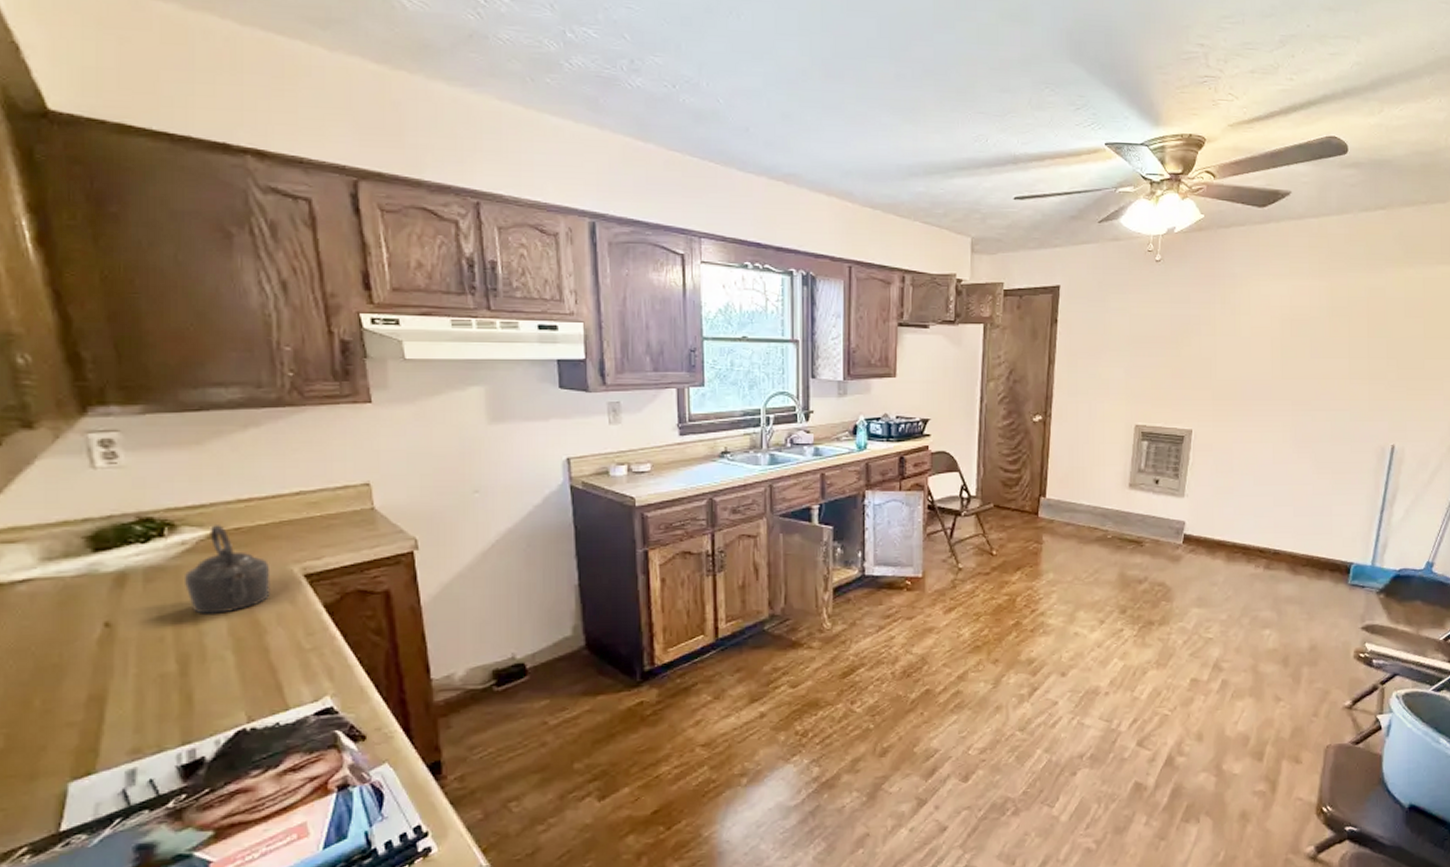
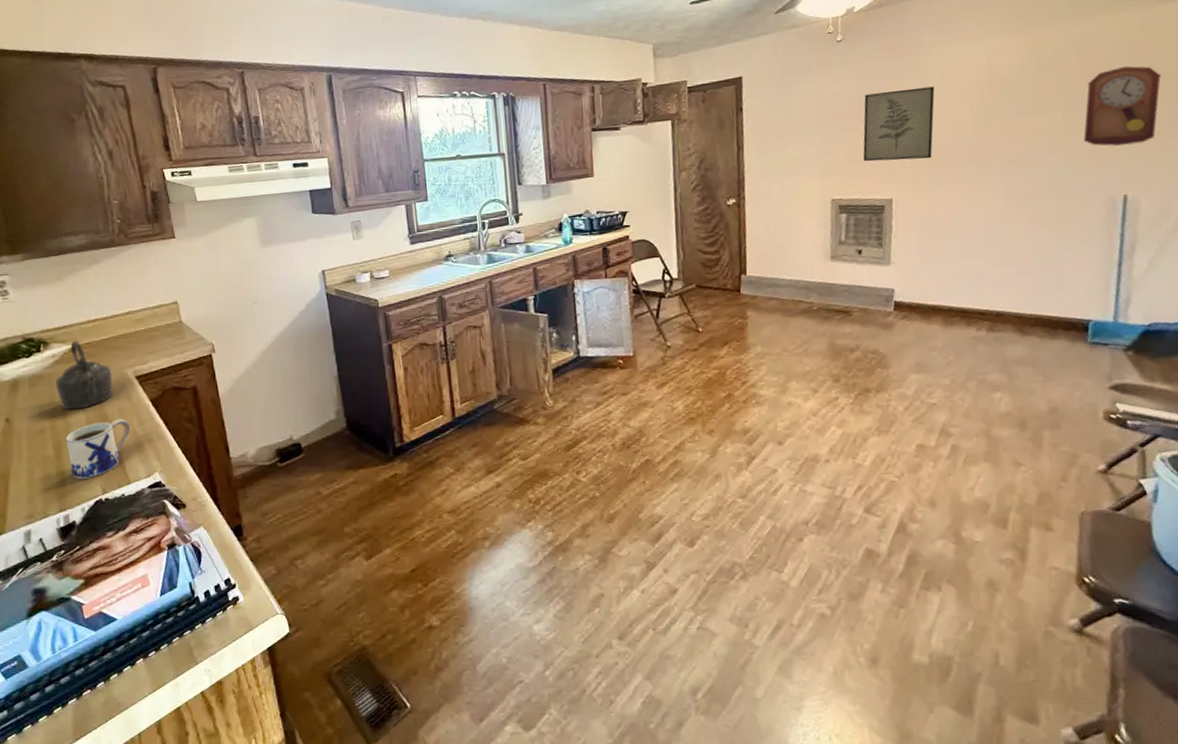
mug: none [196,627,293,703] -> present [65,419,131,479]
wall art: none [1169,319,1241,393] -> present [863,86,935,162]
pendulum clock: none [1365,321,1434,397] -> present [1083,66,1162,146]

